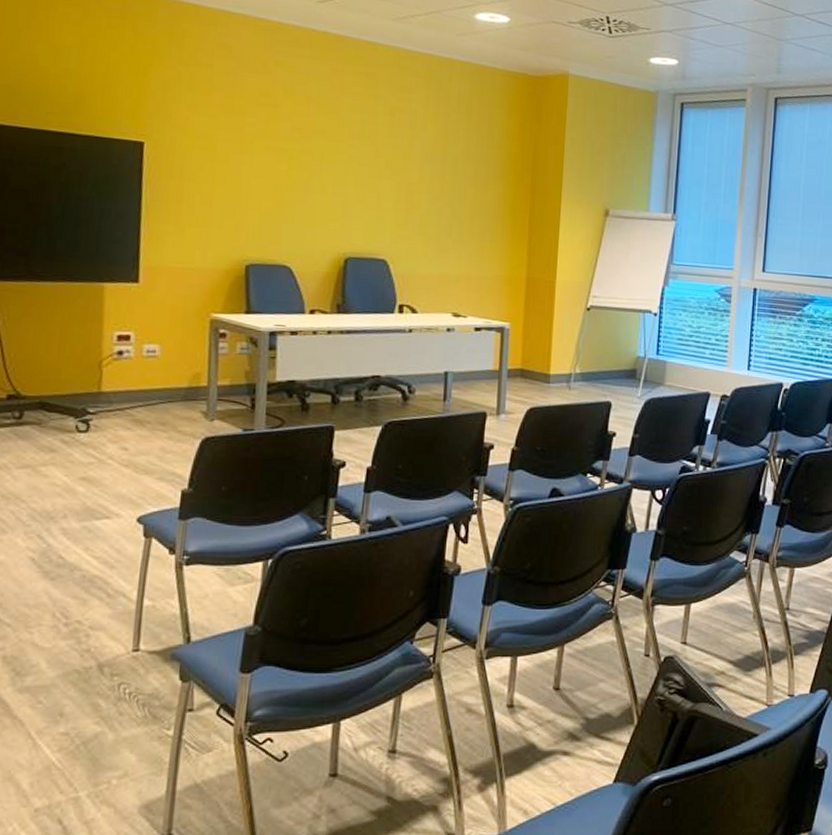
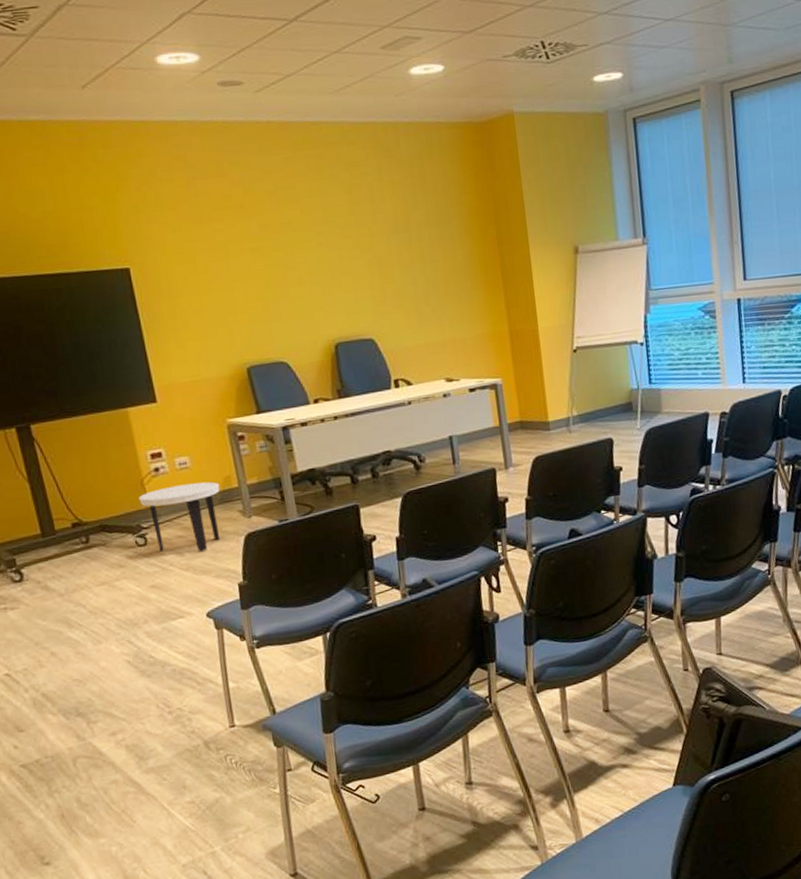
side table: none [92,373,186,449] -> present [139,482,221,552]

